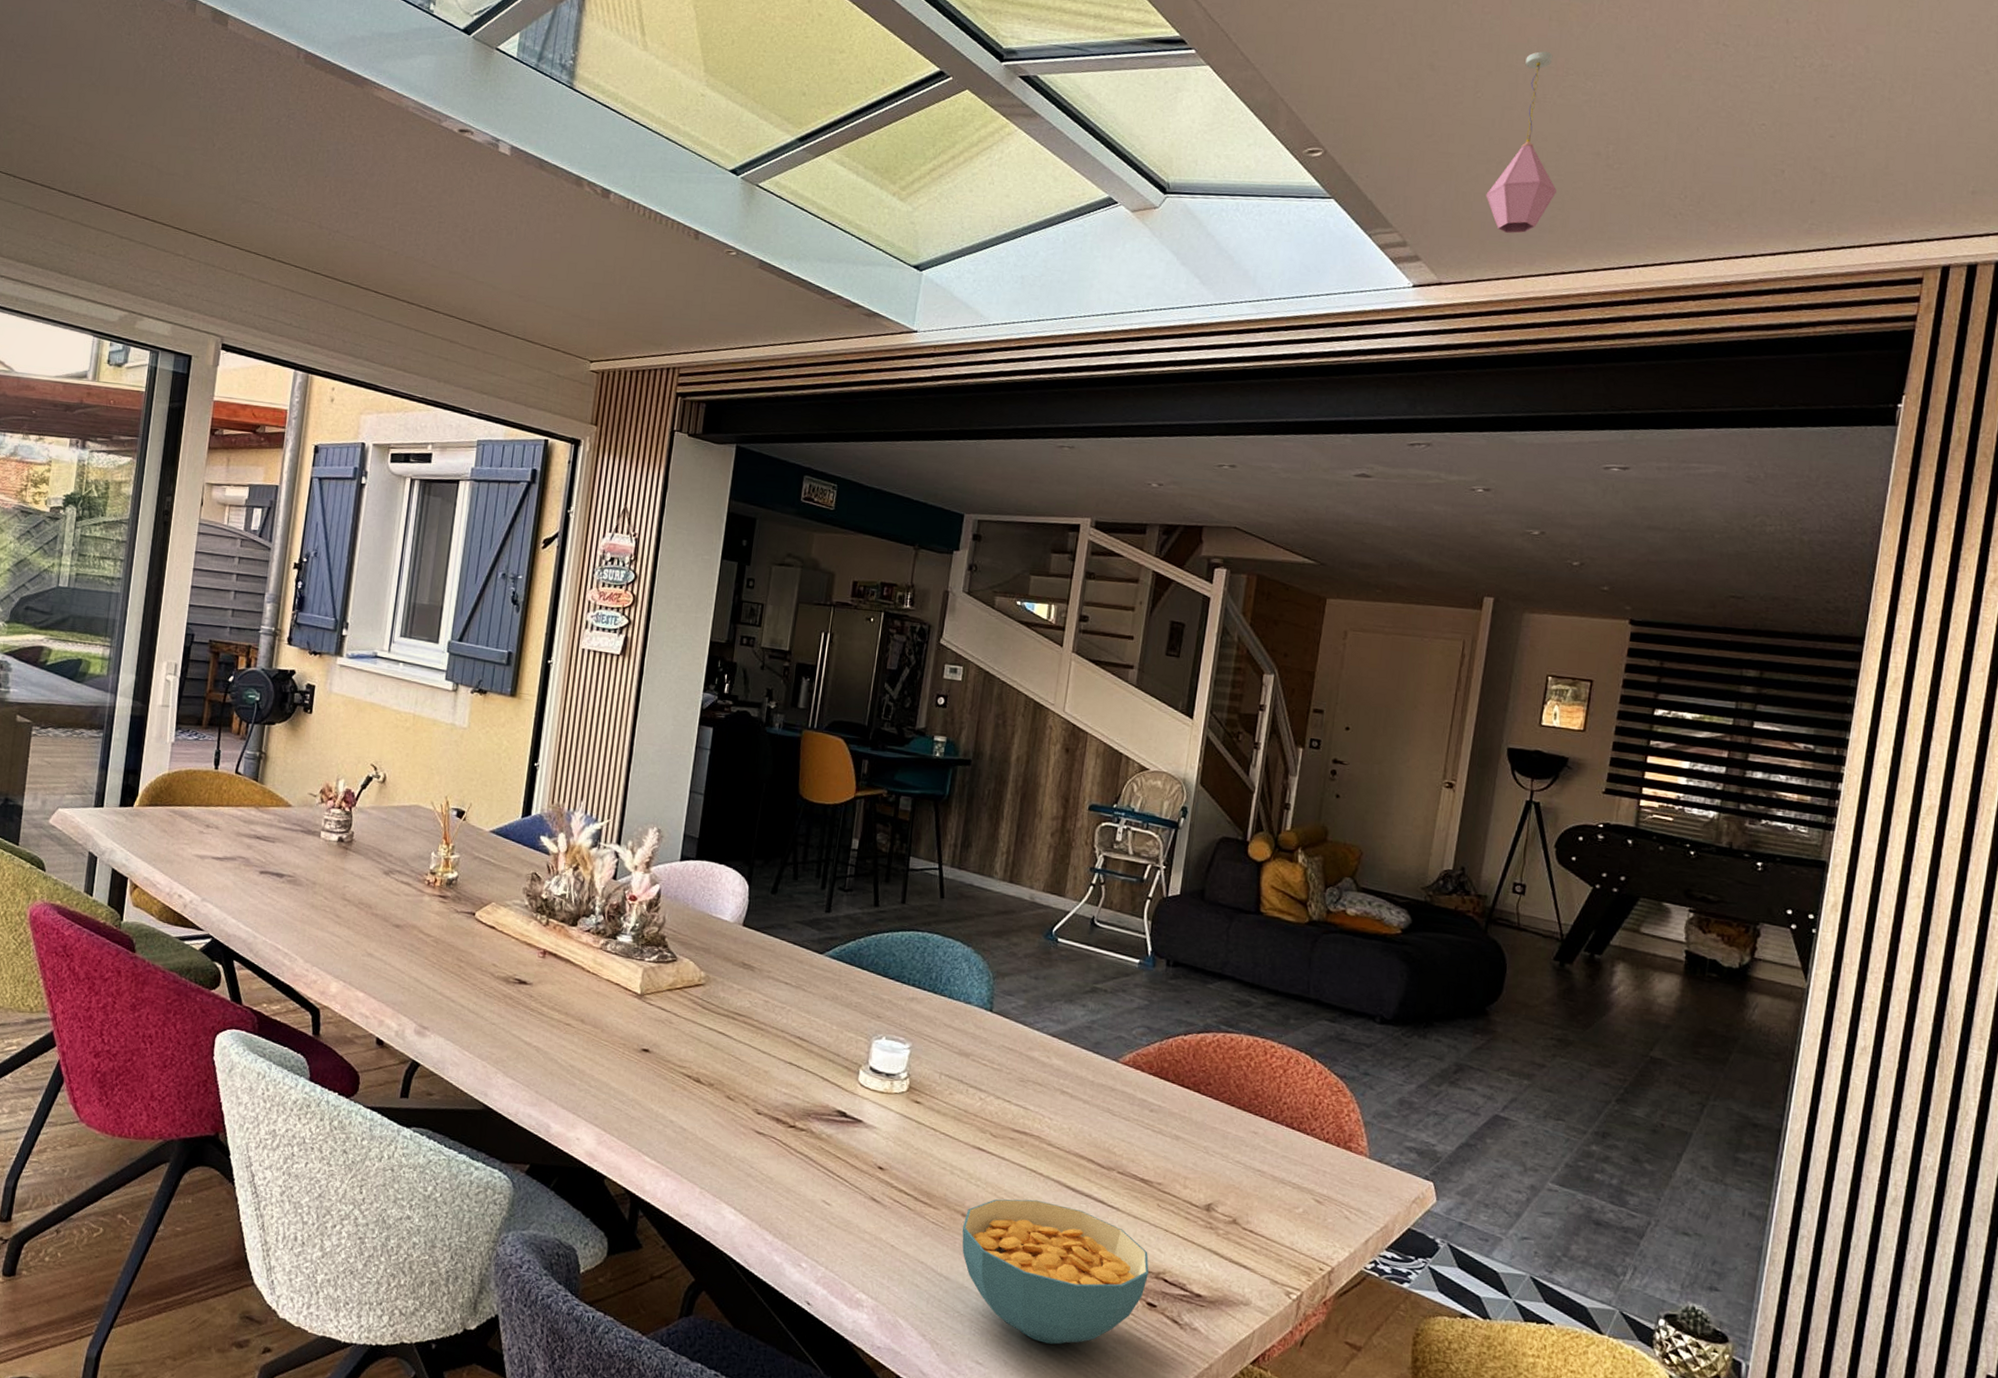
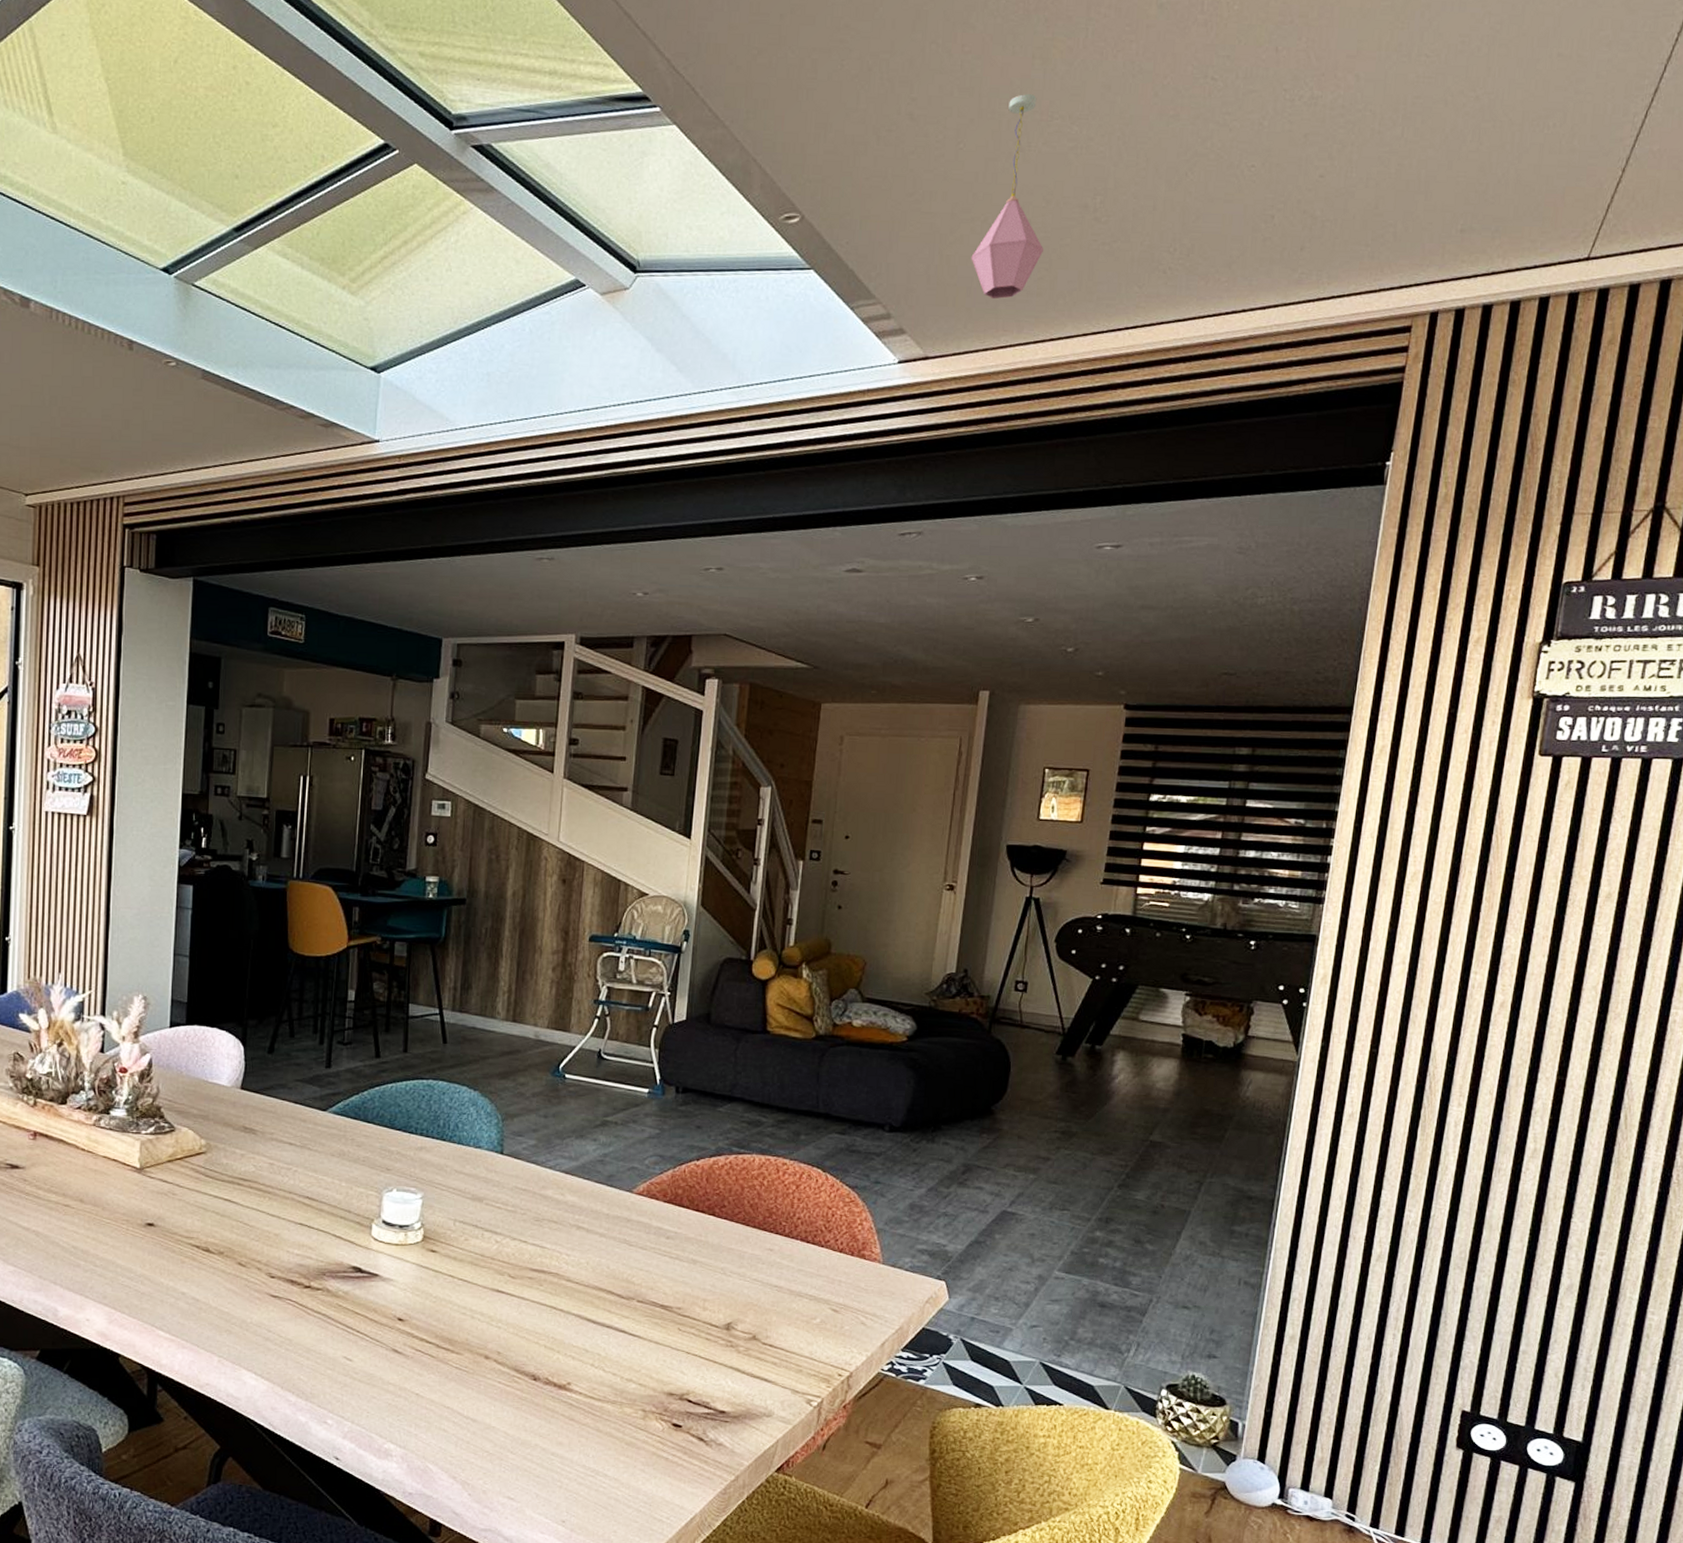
cereal bowl: present [962,1199,1149,1345] -> none [486,1335,673,1473]

